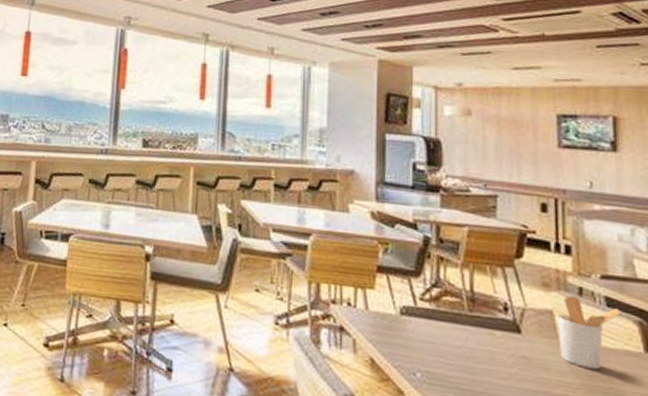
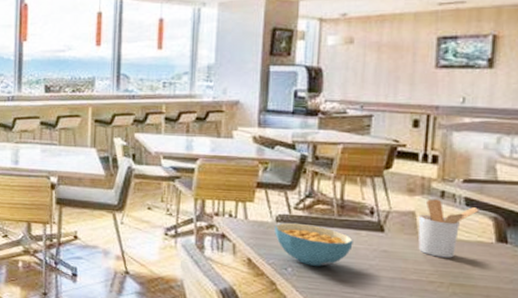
cereal bowl: none [398,316,488,373] -> present [274,222,353,266]

